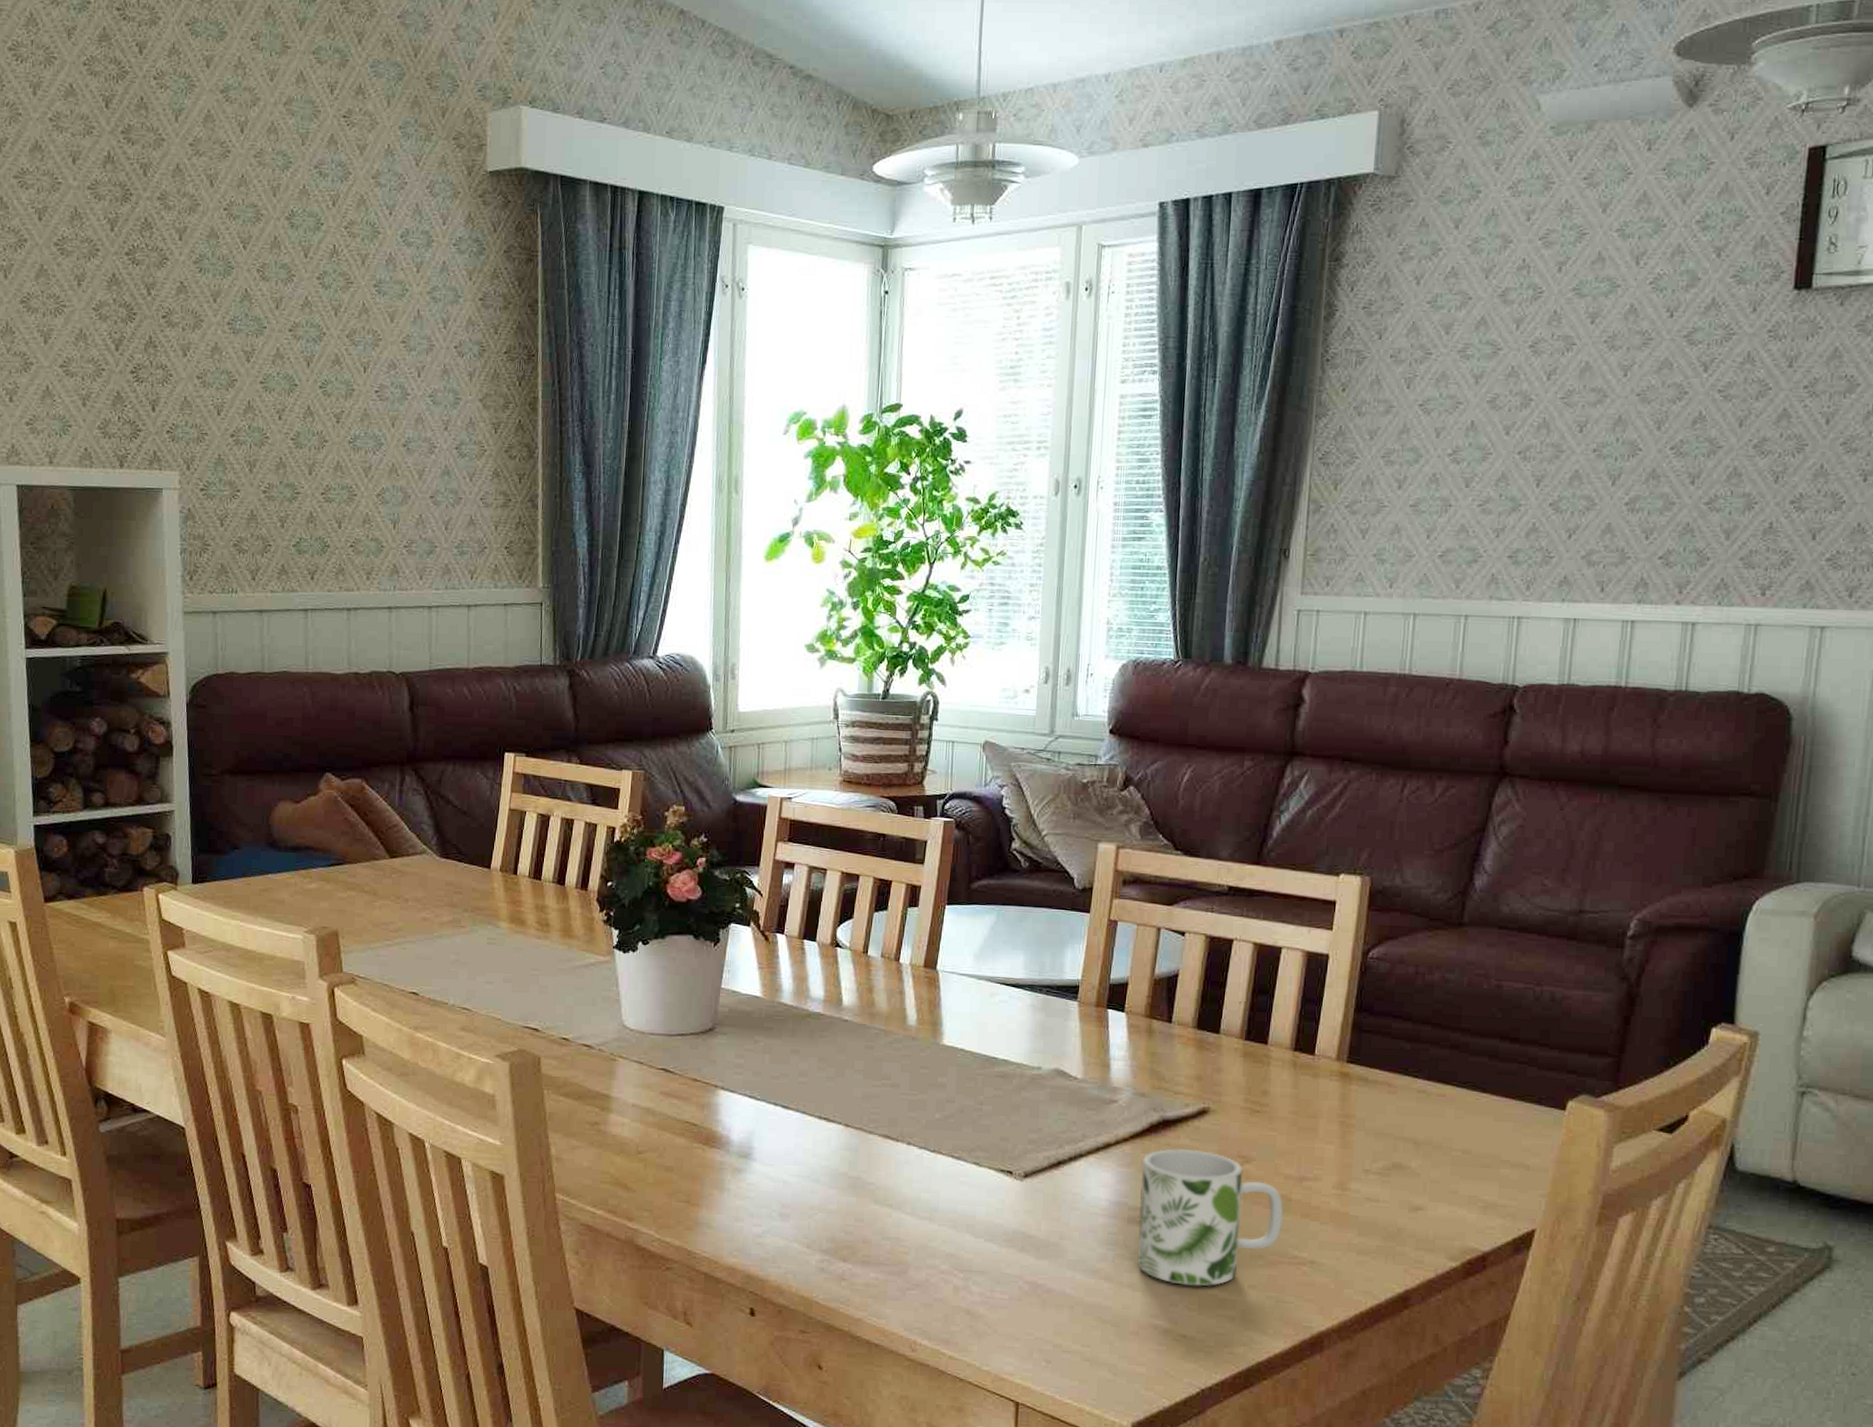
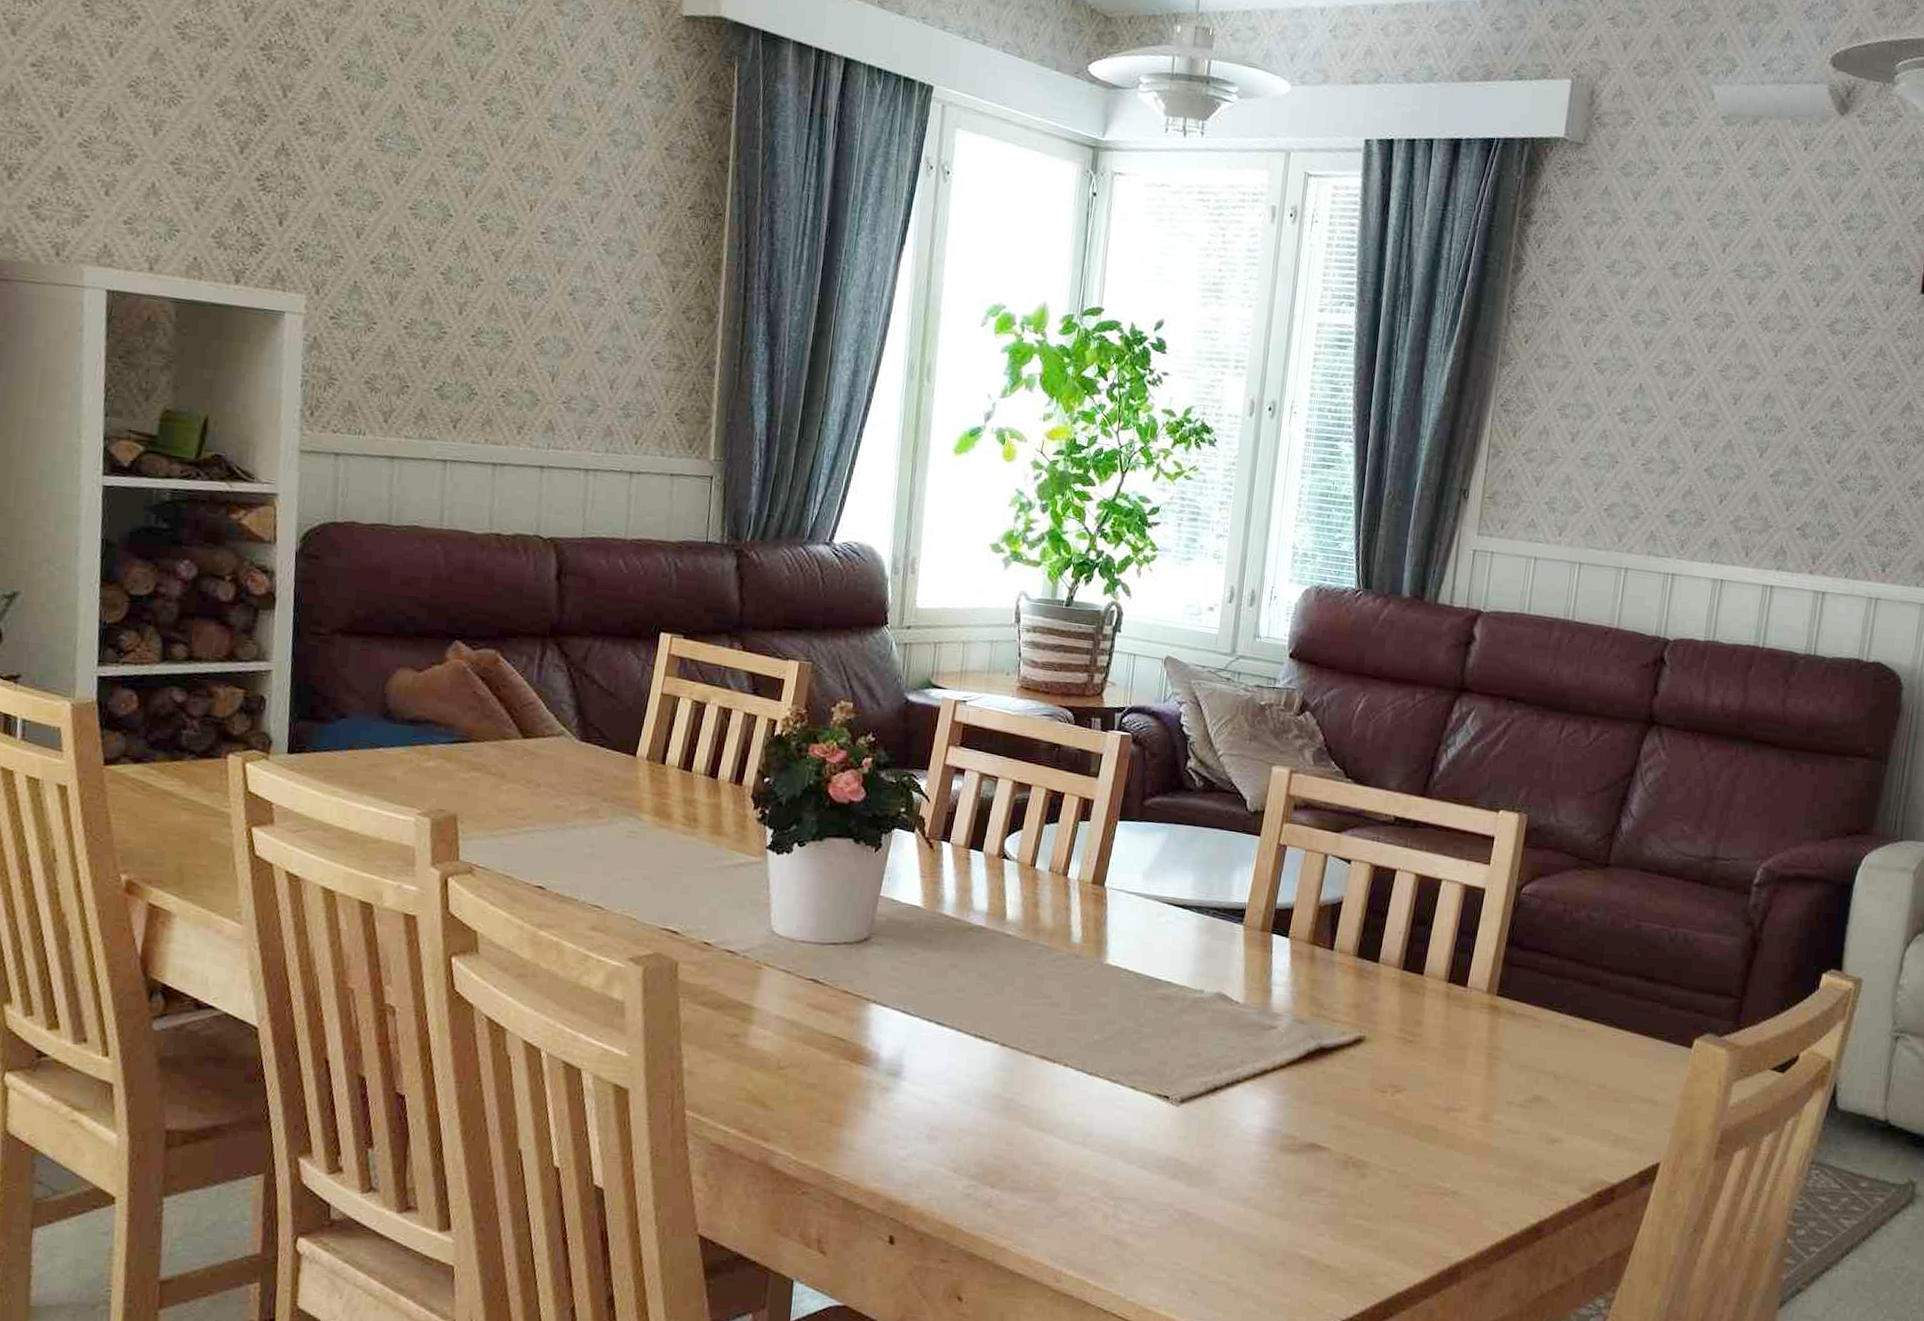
mug: present [1136,1148,1284,1286] -> none [1286,1076,1430,1216]

